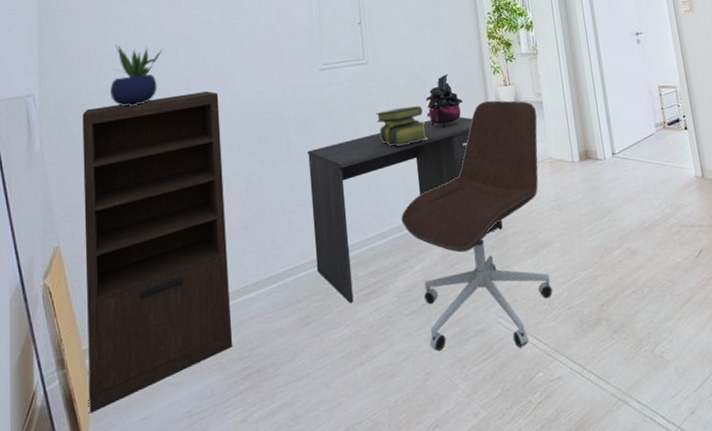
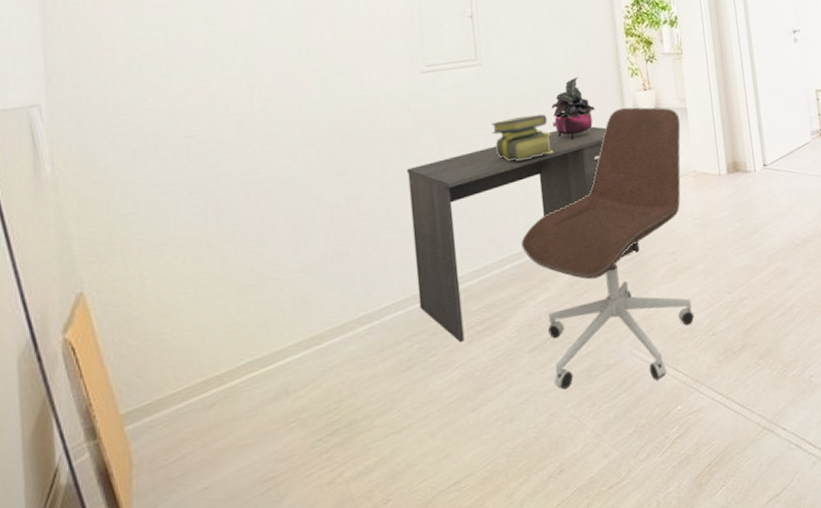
shelving unit: present [82,91,232,414] -> none [109,99,315,489]
potted plant: present [110,44,163,107] -> none [146,41,217,119]

